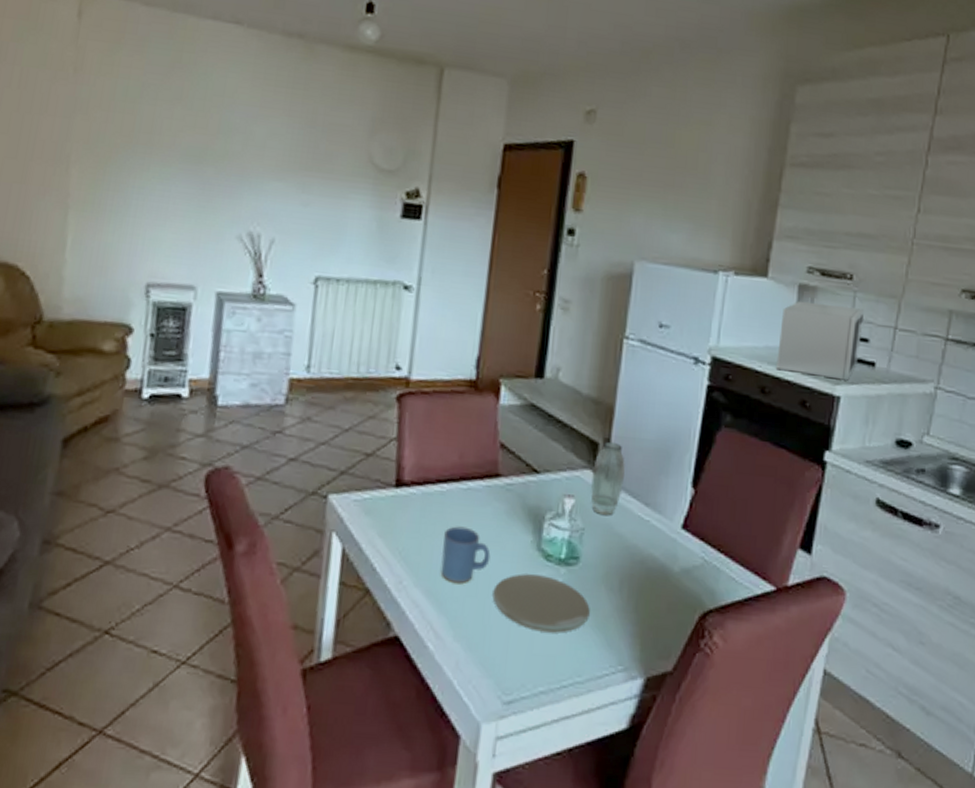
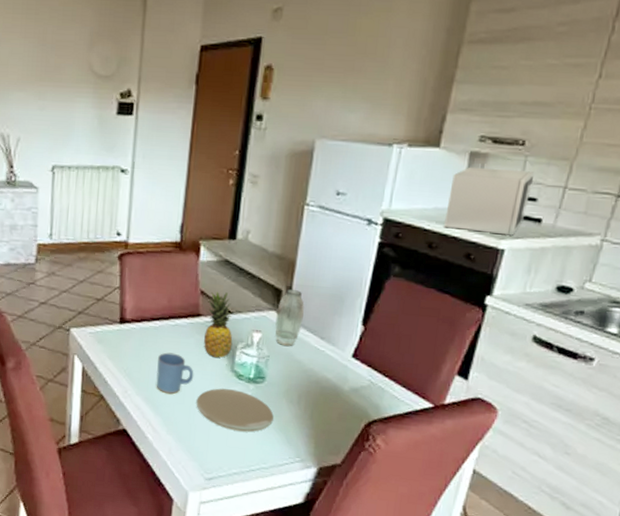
fruit: none [503,444,540,532] -> present [204,291,233,358]

